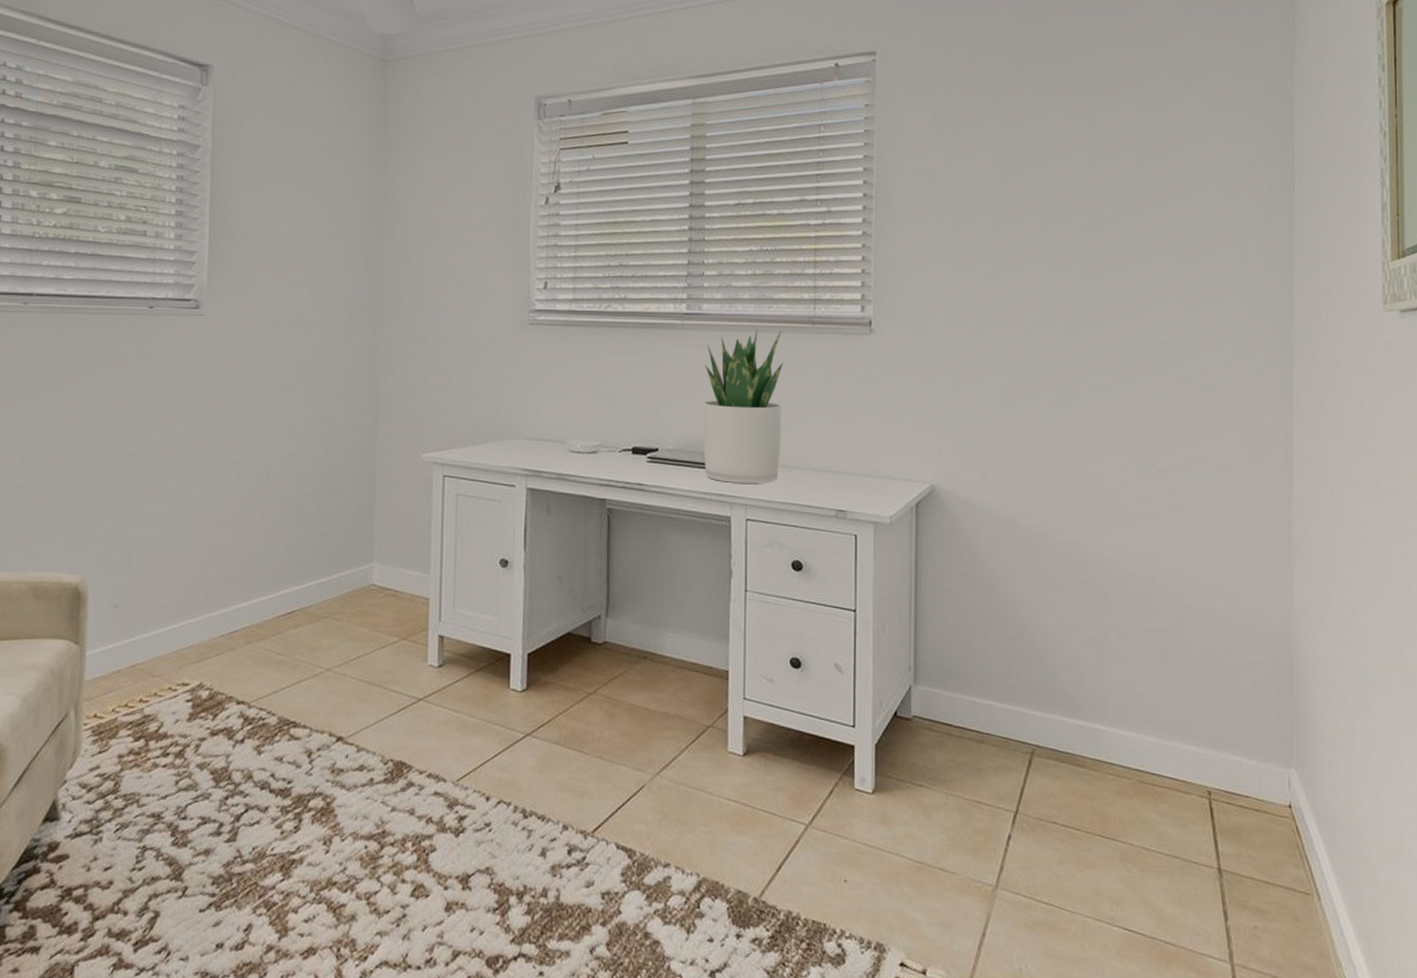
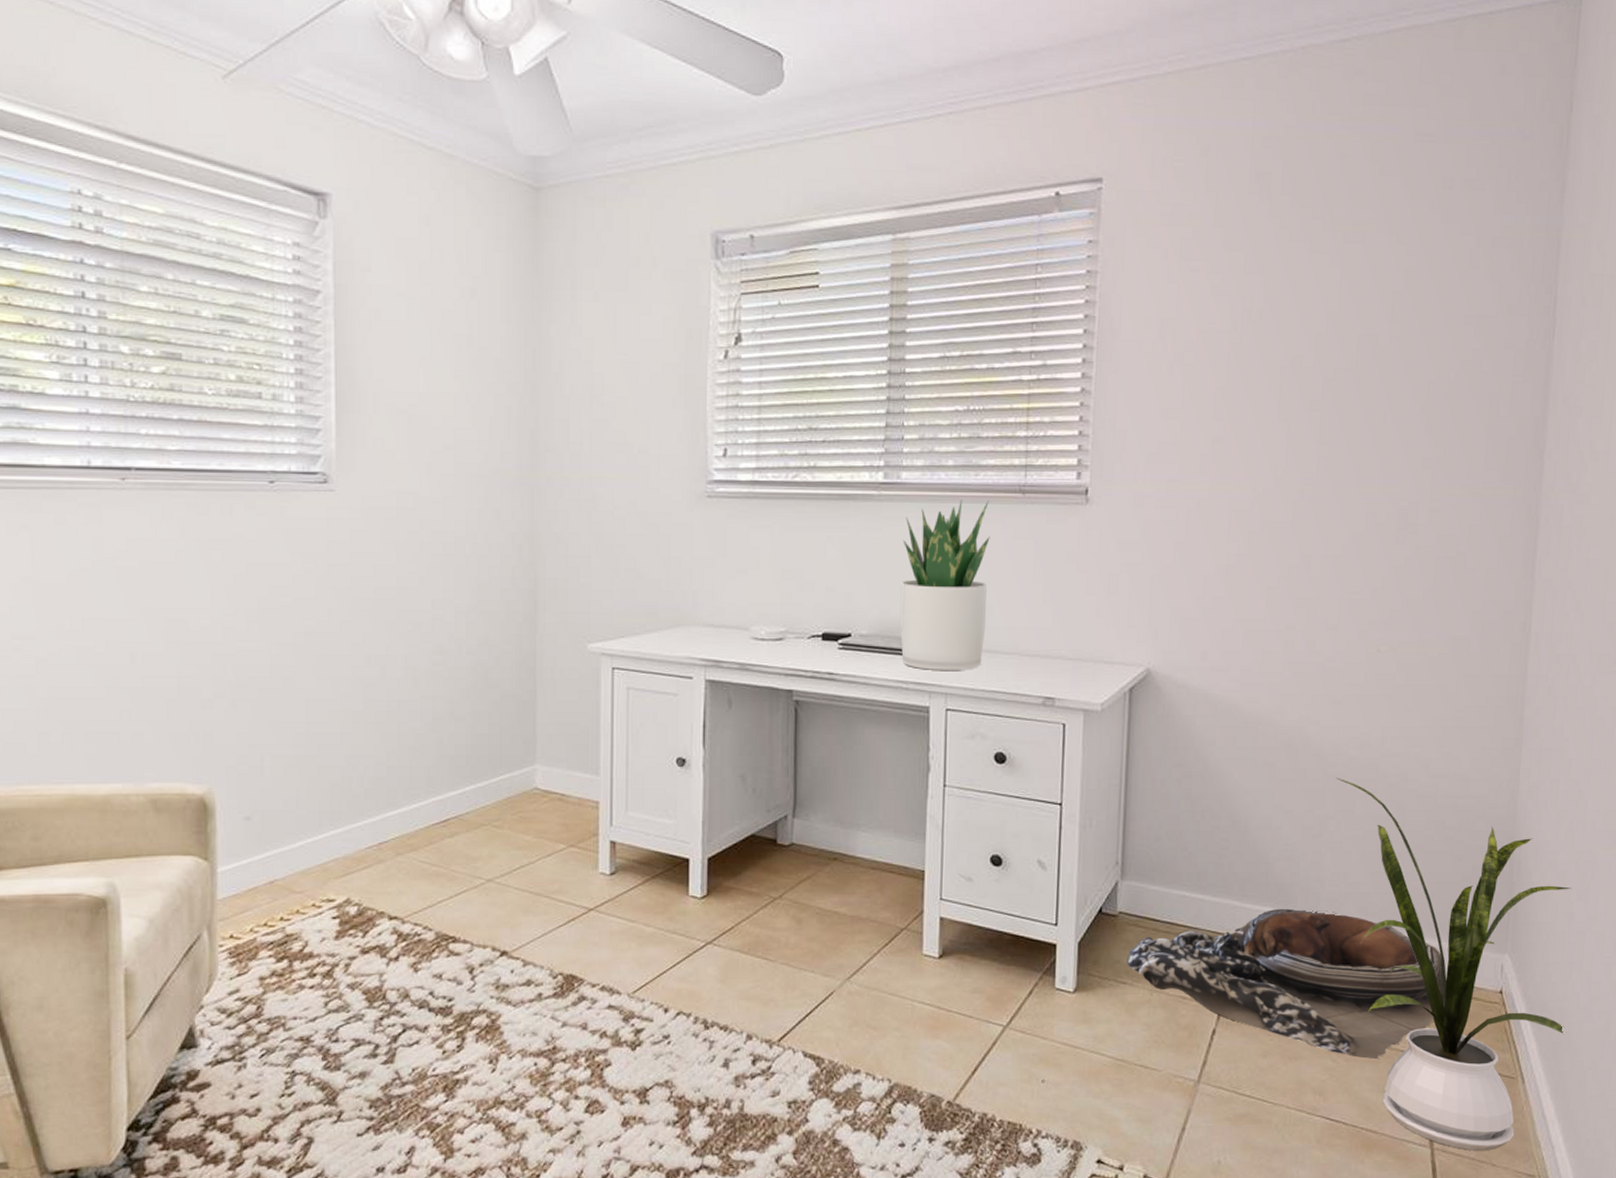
dog bed: none [922,716,1233,871] -> present [1126,908,1443,1060]
house plant: none [1115,591,1356,969] -> present [1336,777,1571,1151]

